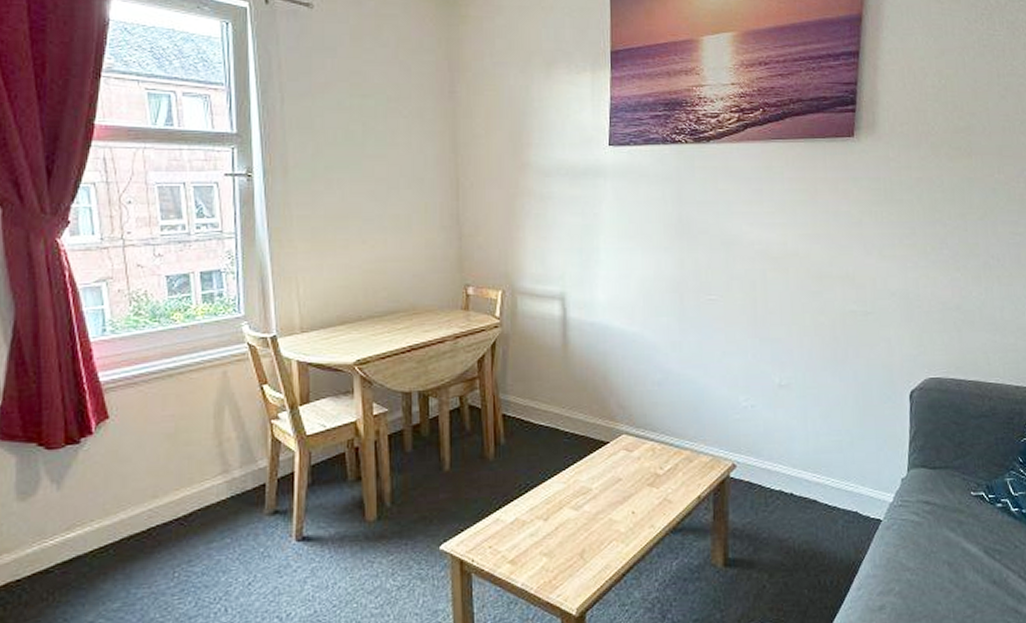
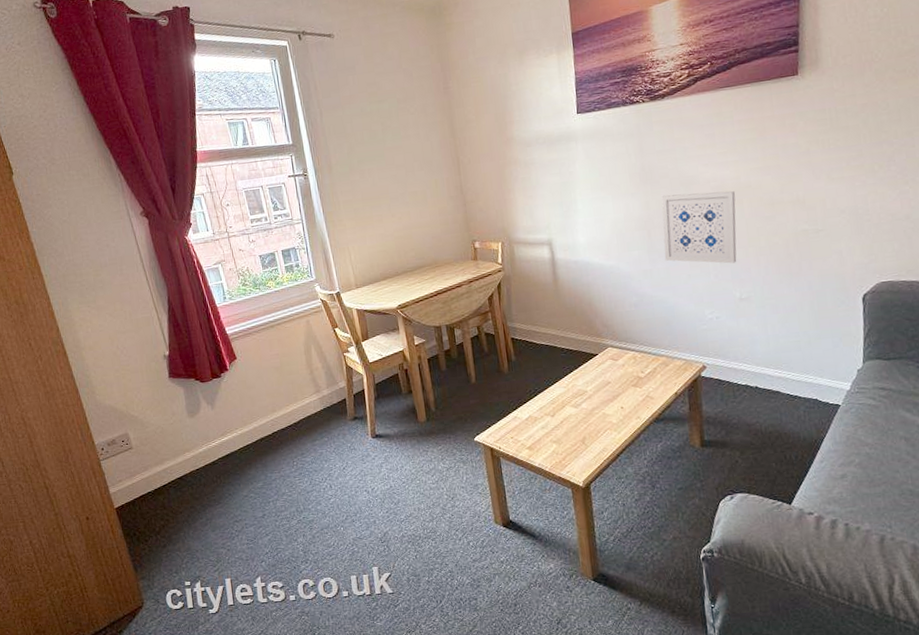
wall art: none [697,253,781,342] -> present [661,191,737,264]

